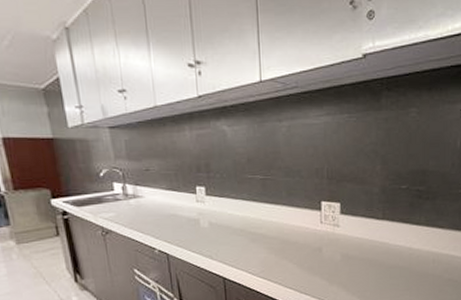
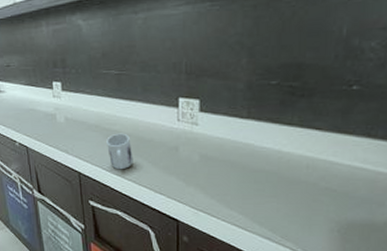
mug: none [252,236,279,273] -> present [107,133,134,170]

